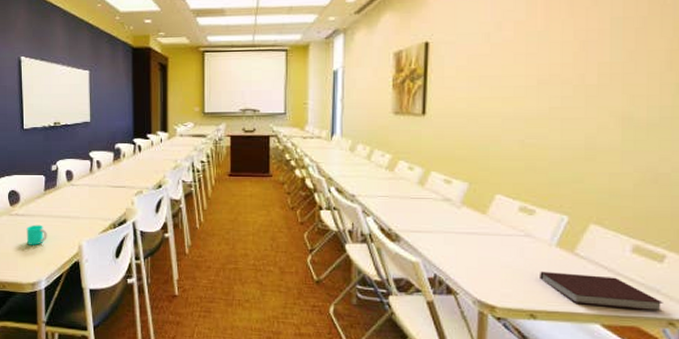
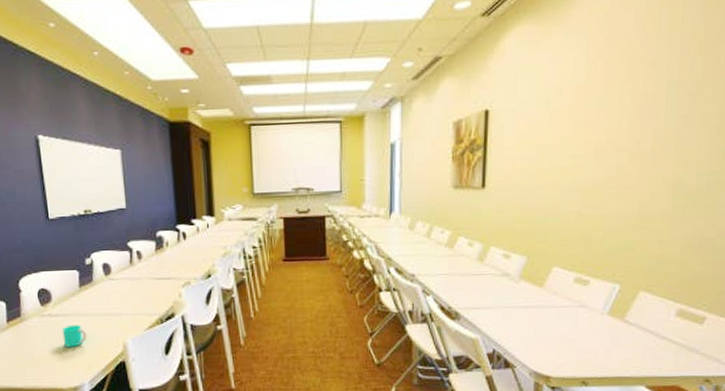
notebook: present [540,271,663,312] -> none [592,339,701,371]

